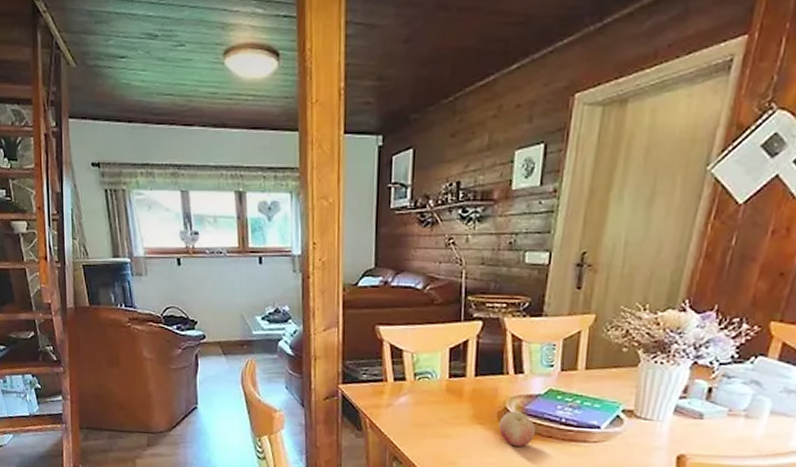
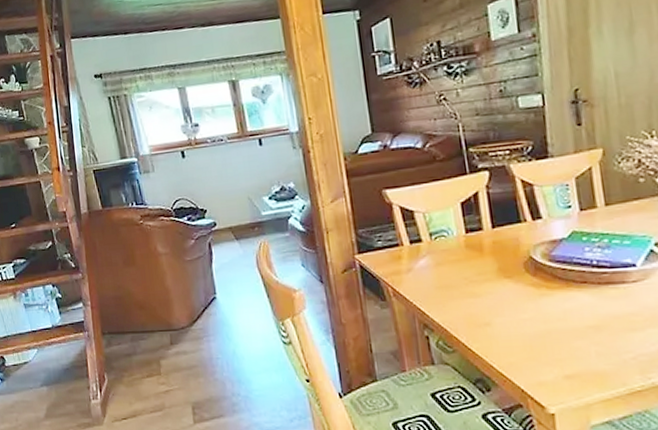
fruit: present [498,410,536,447] -> none [526,258,569,298]

